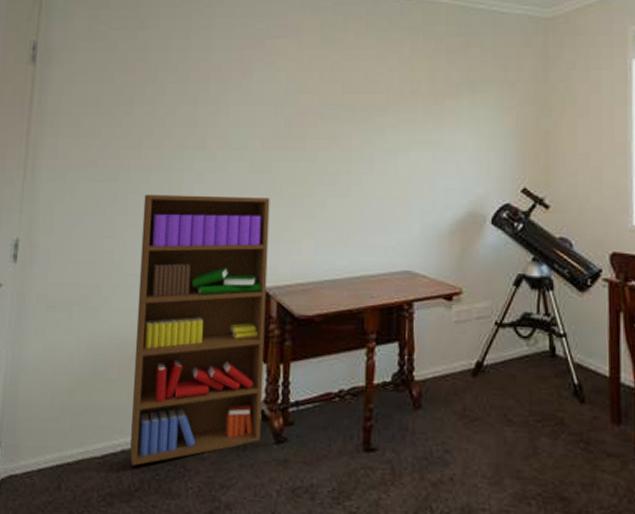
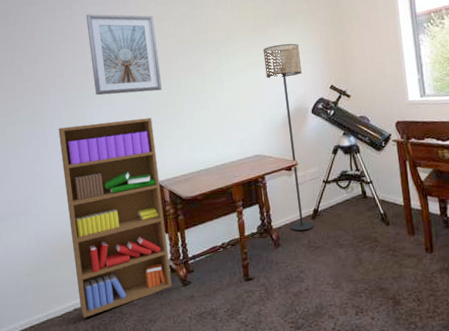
picture frame: none [202,49,293,162] -> present [85,14,162,96]
floor lamp: none [434,122,485,391] -> present [263,43,314,231]

